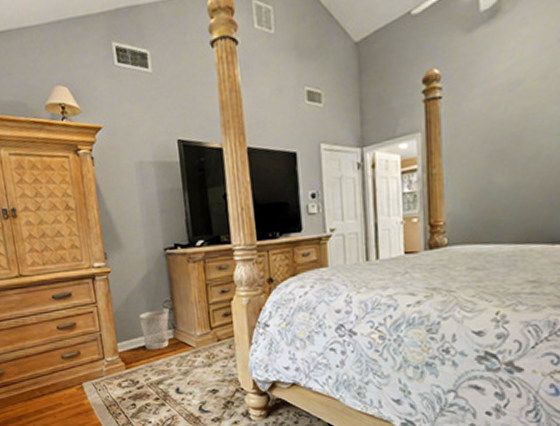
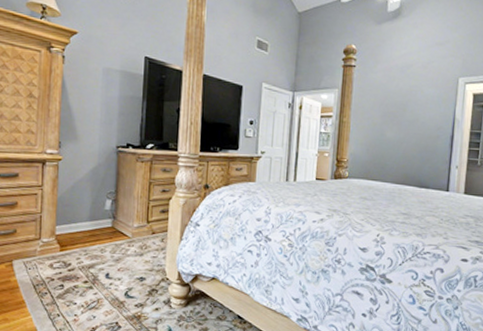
wastebasket: present [139,310,169,351] -> none [82,200,110,236]

